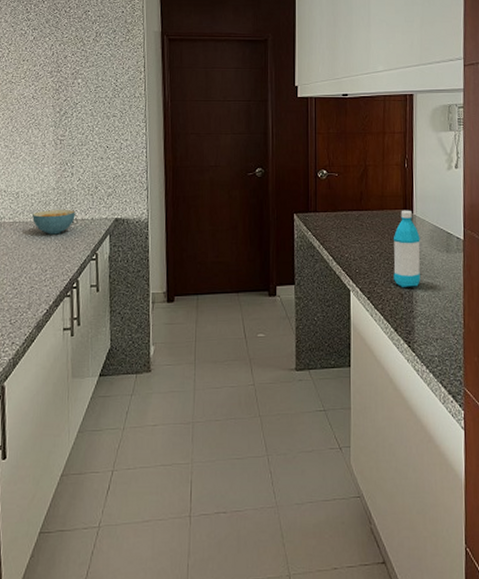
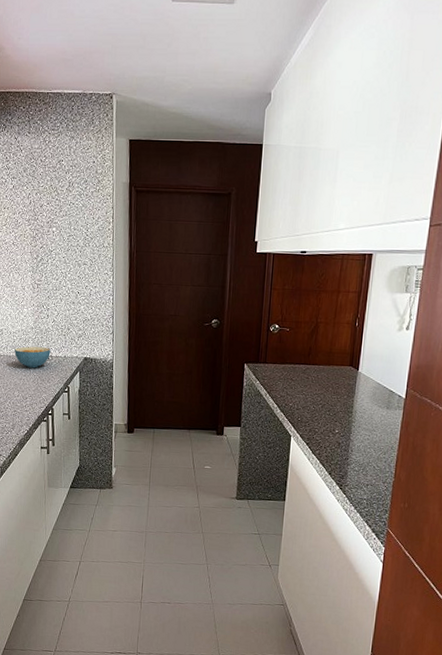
water bottle: present [393,210,420,287] -> none [333,366,363,438]

